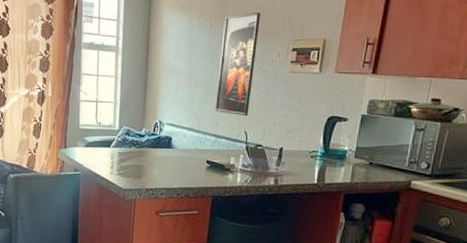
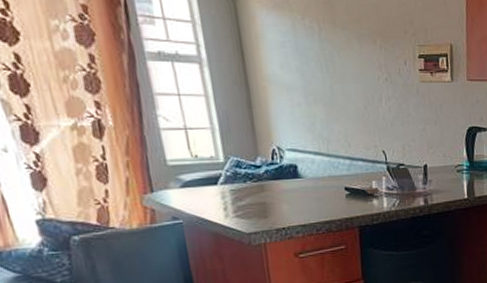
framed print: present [215,12,260,117] -> none [335,14,384,134]

